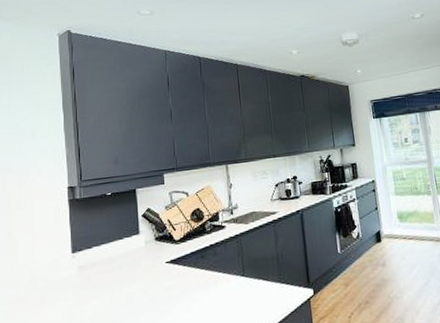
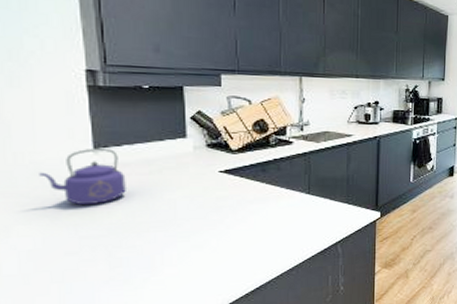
kettle: none [34,252,95,306] -> present [39,149,126,206]

